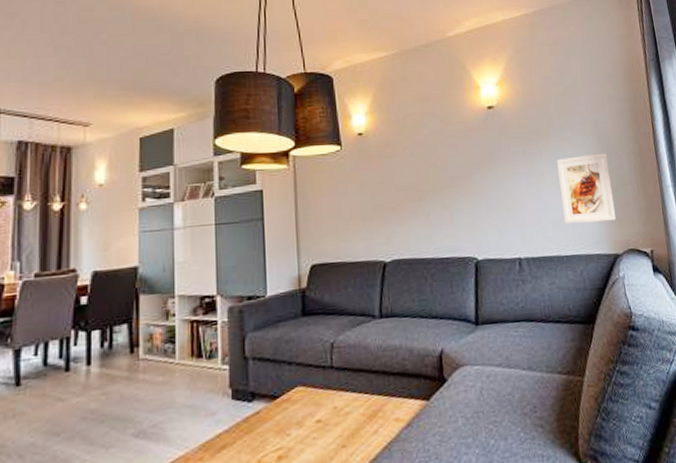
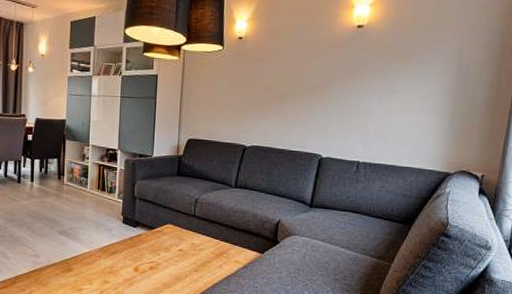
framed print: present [557,153,616,225] -> none [405,81,464,144]

